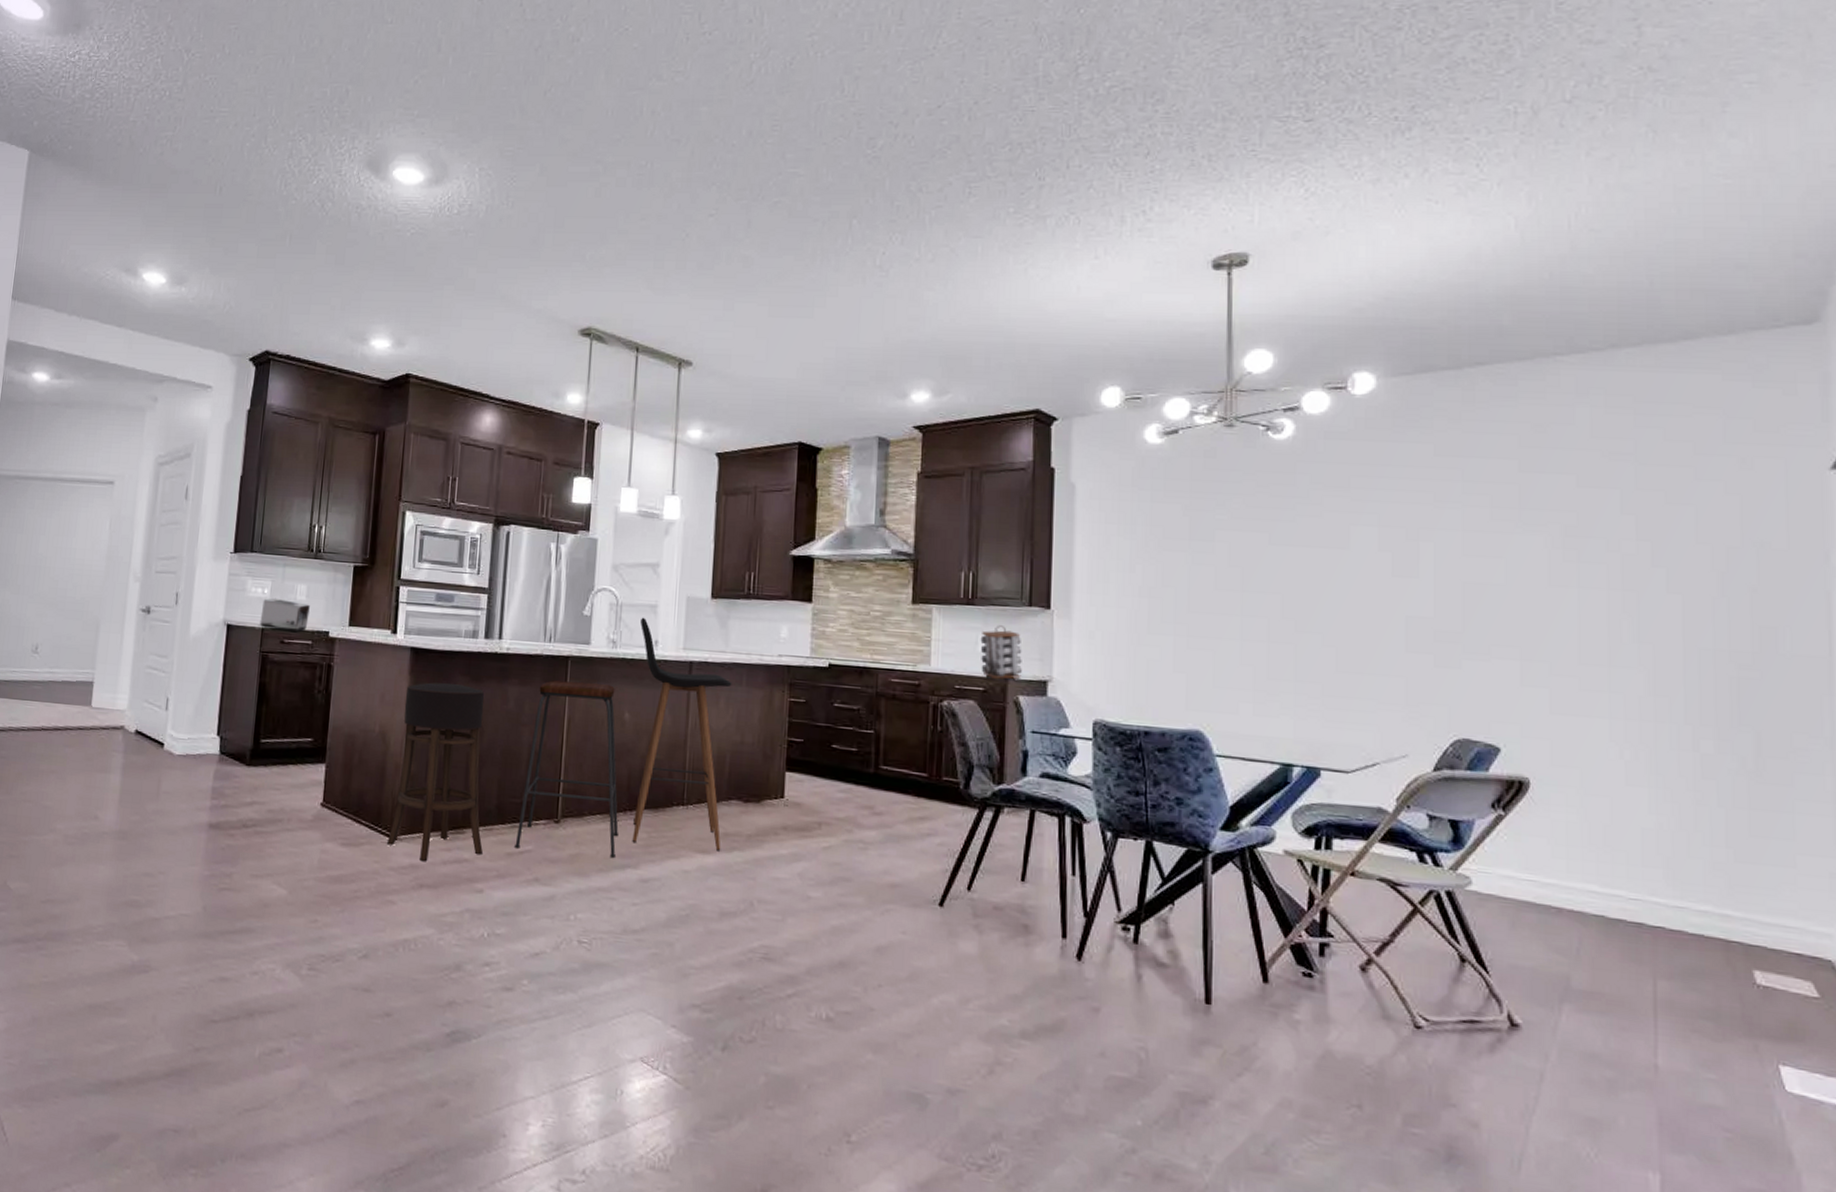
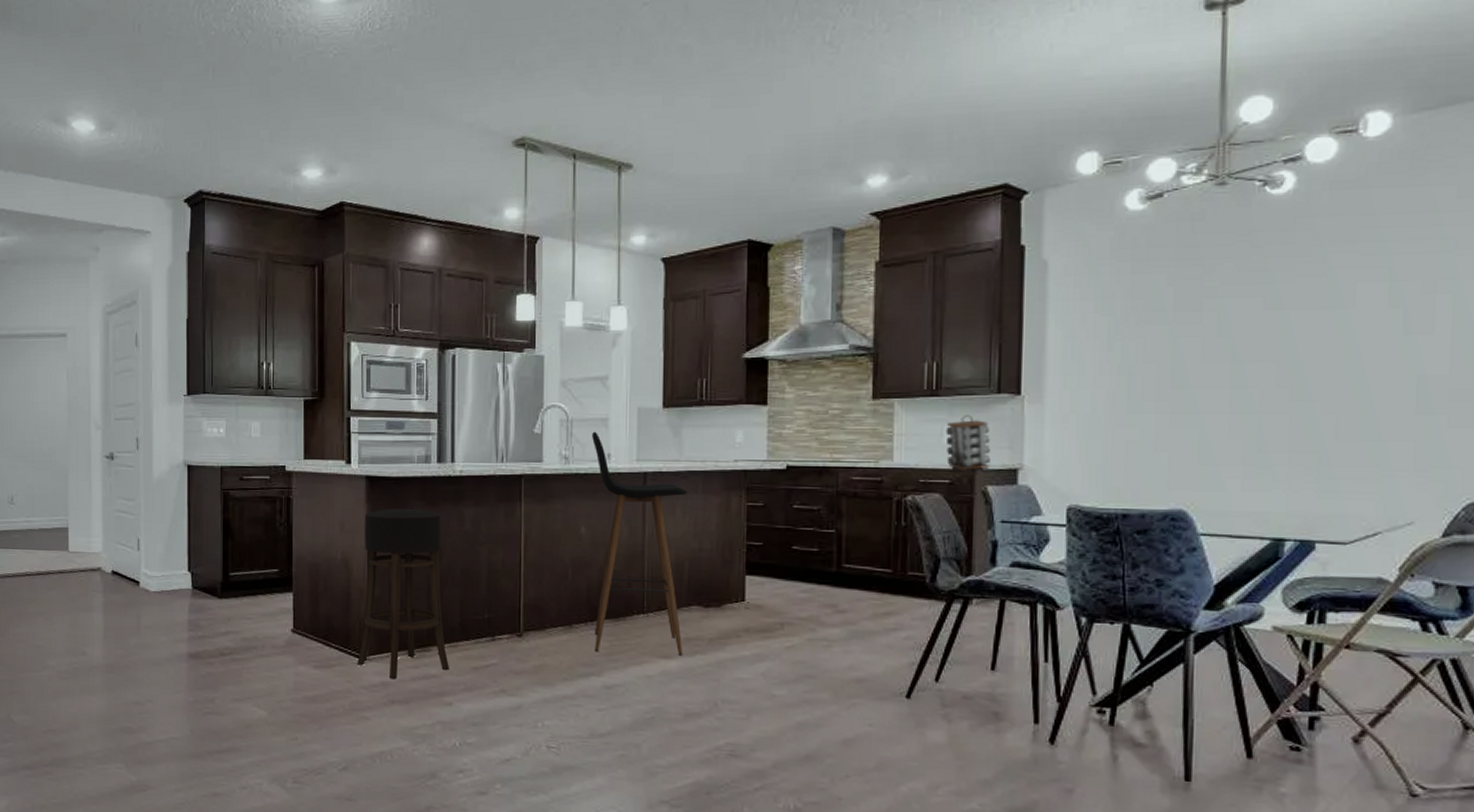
toaster: present [260,598,310,634] -> none [218,436,265,470]
bar stool: present [515,680,619,858] -> none [480,499,580,667]

